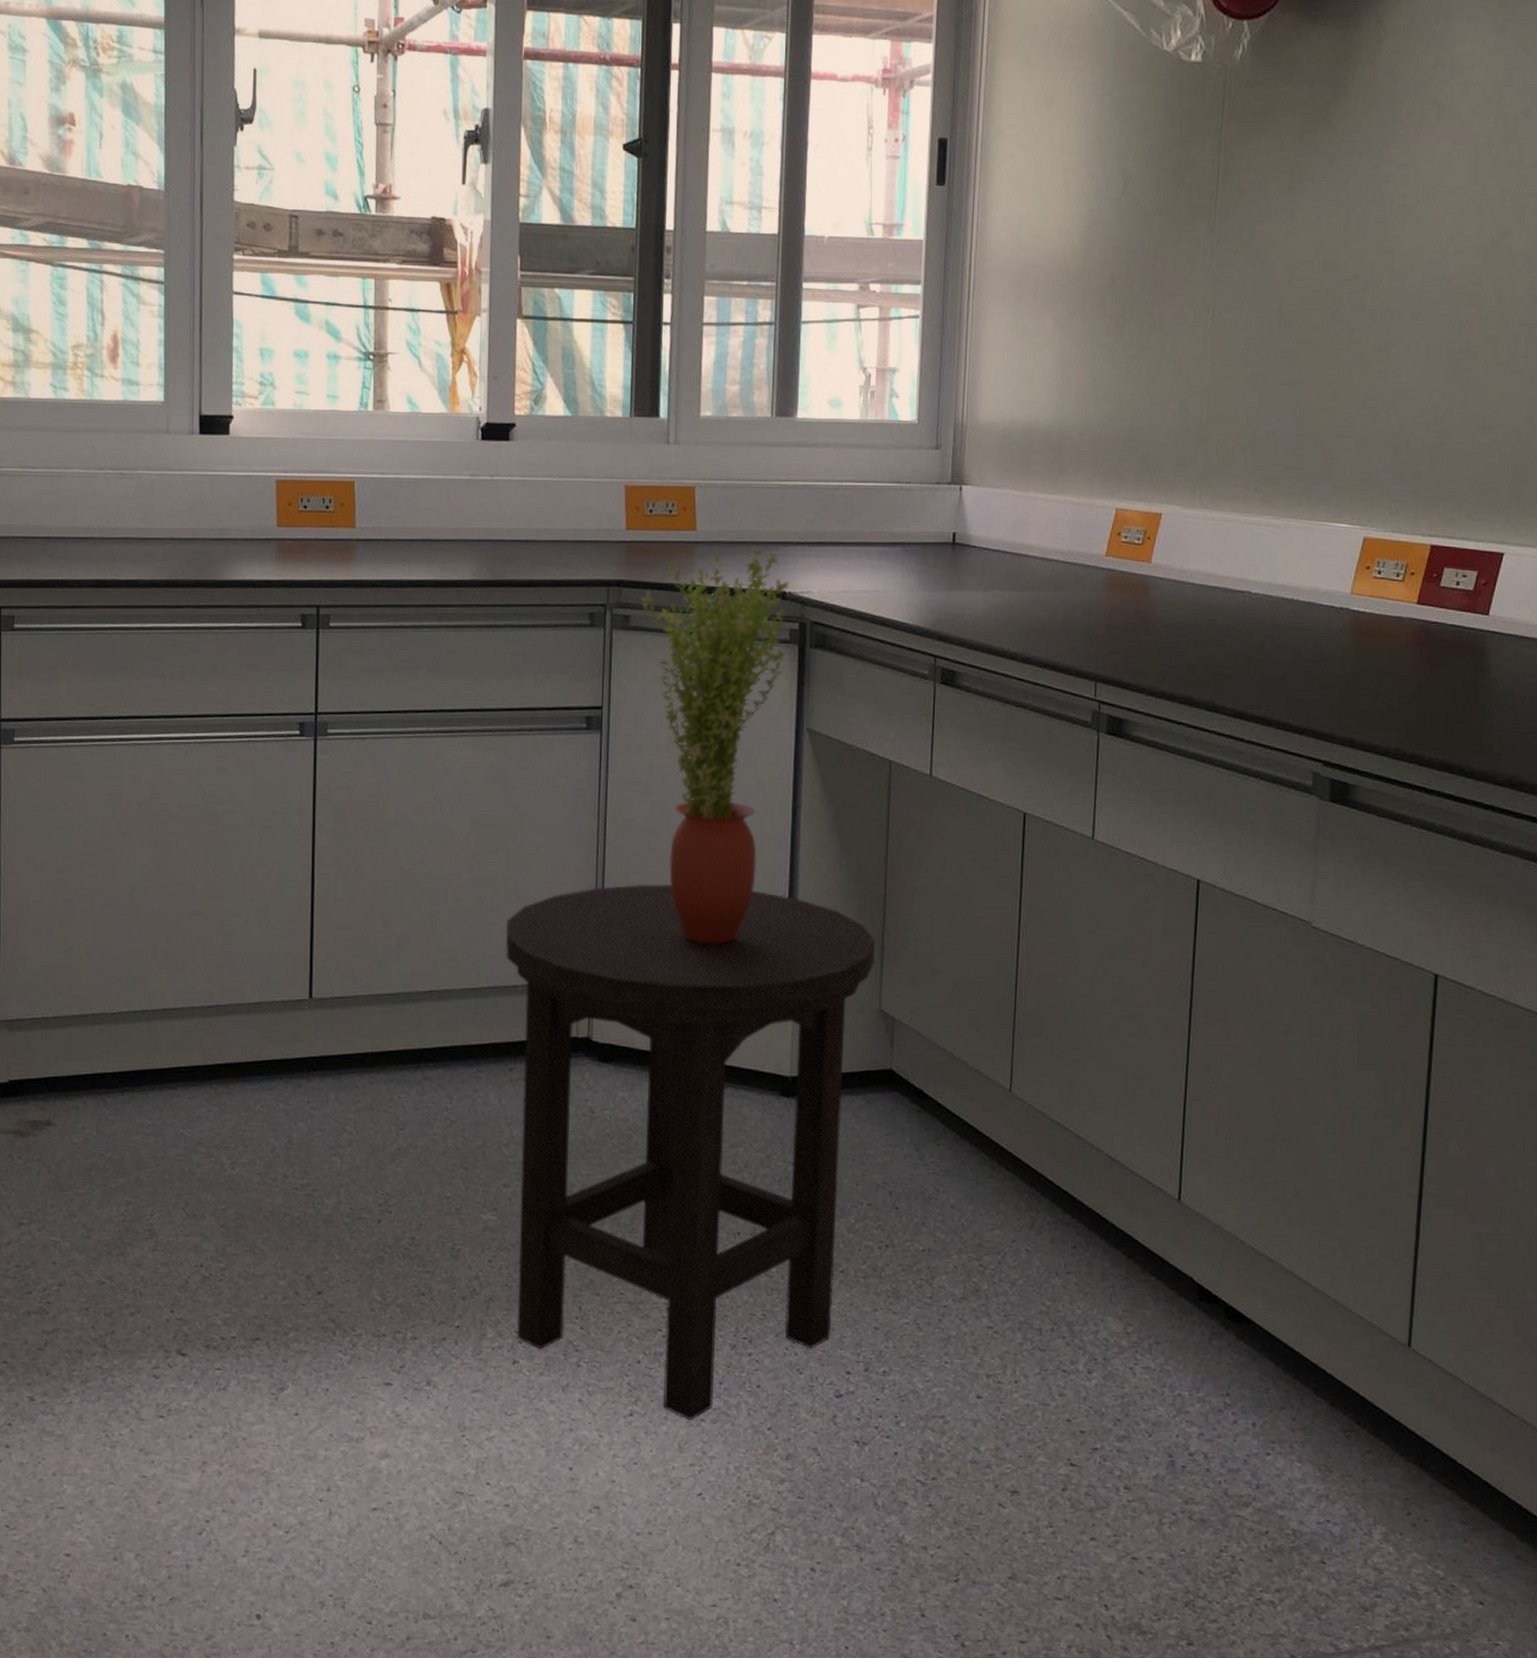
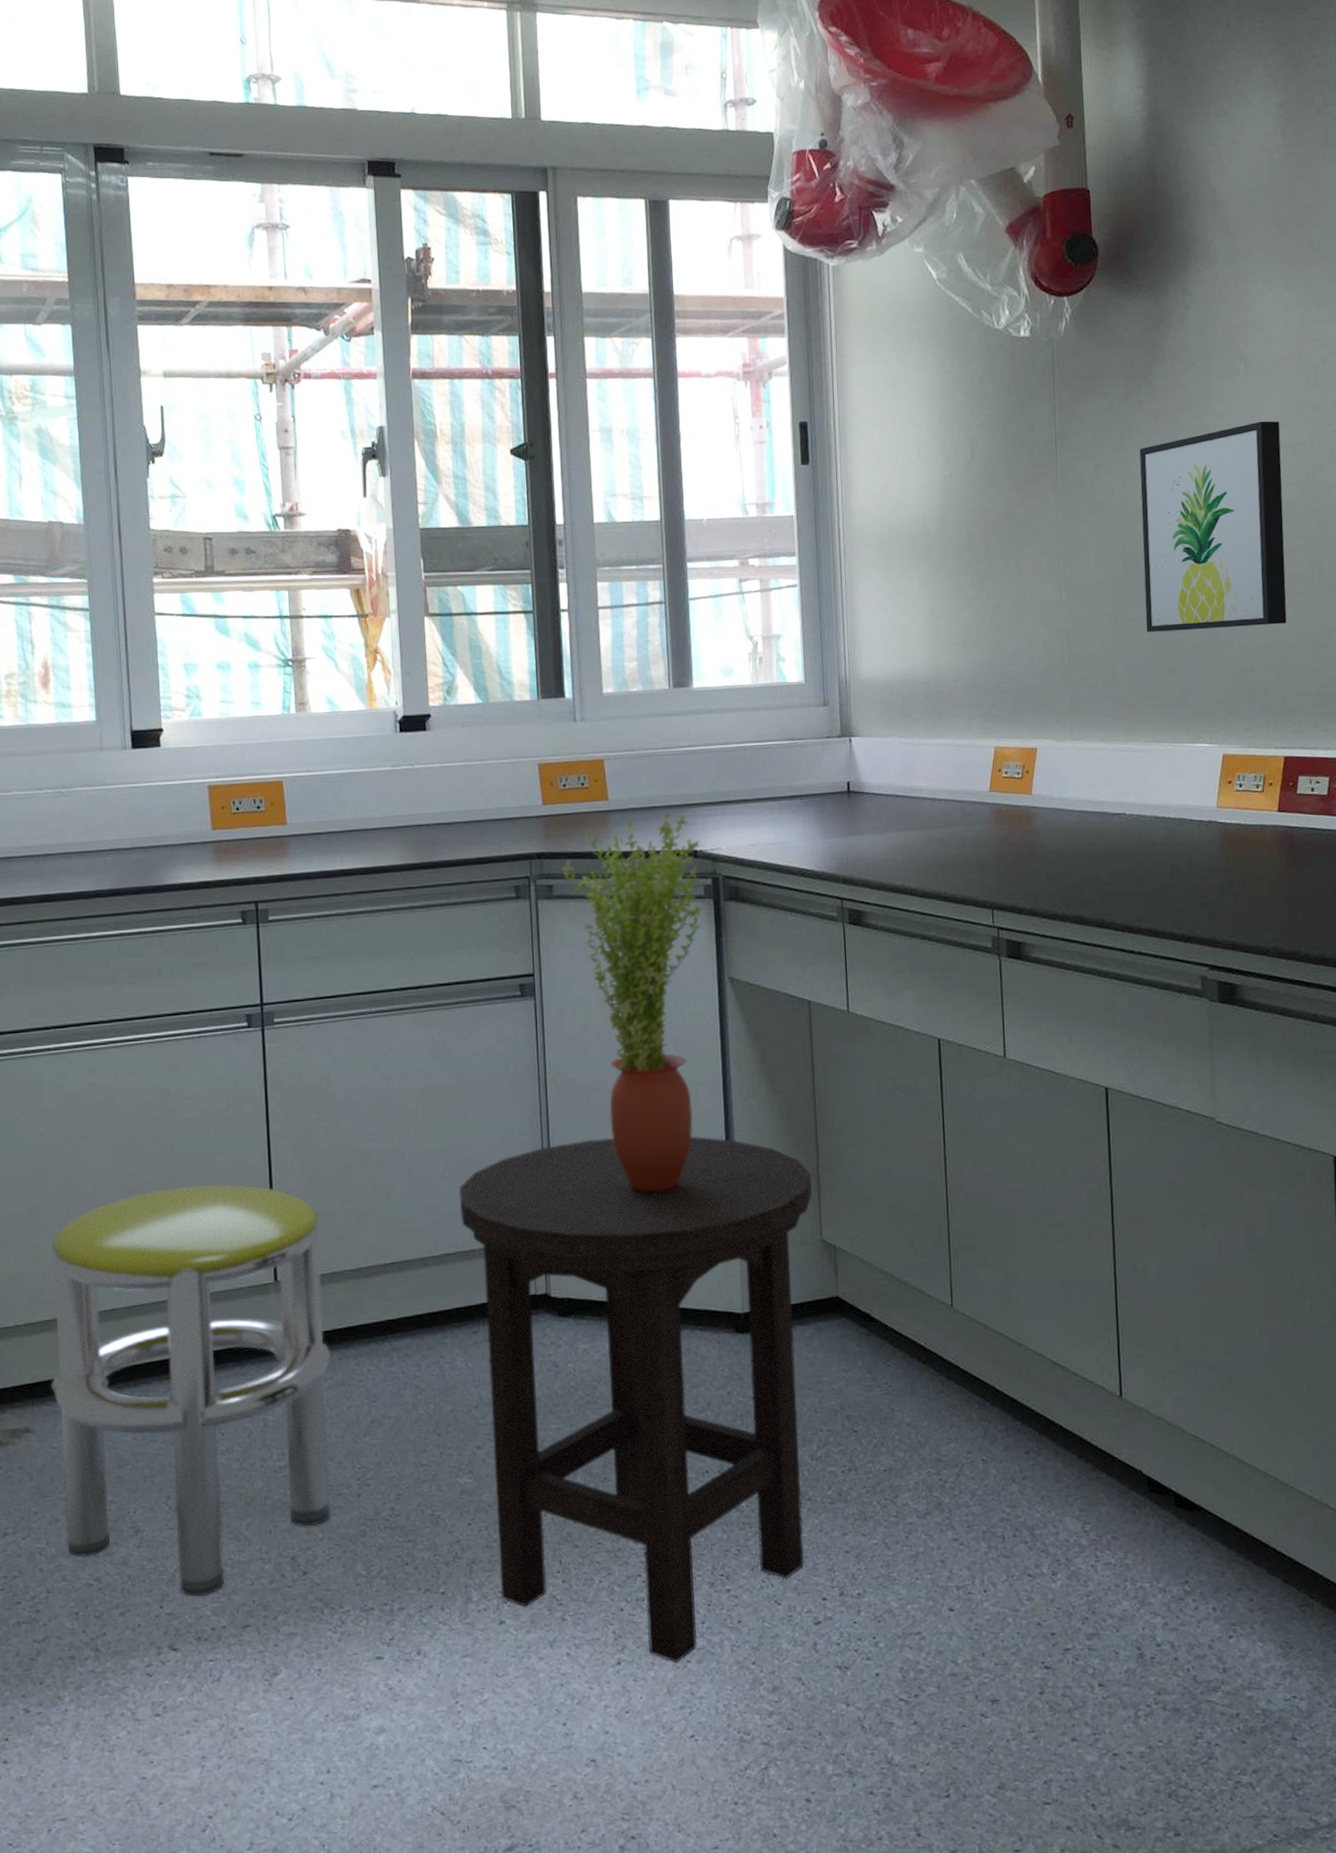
stool: none [75,893,362,1305] -> present [51,1184,331,1596]
wall art: none [1295,175,1469,401] -> present [1139,420,1287,632]

